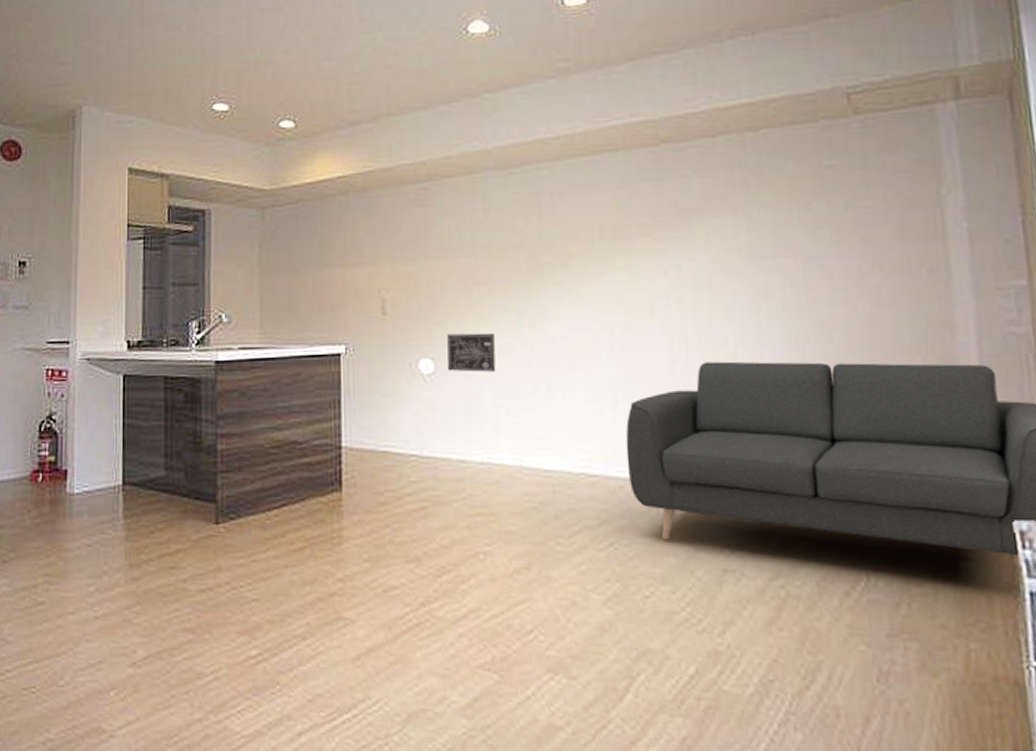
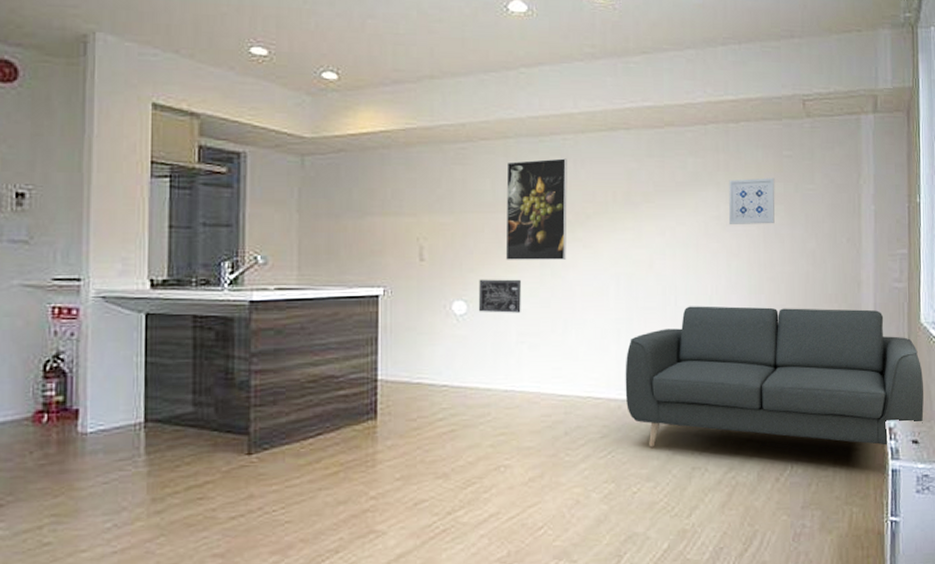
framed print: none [473,191,547,311] -> present [505,158,568,260]
wall art: none [749,195,818,257] -> present [728,177,775,224]

